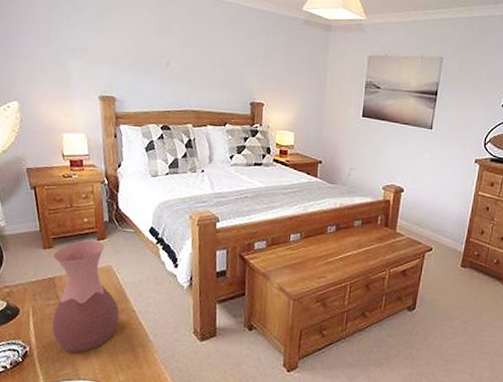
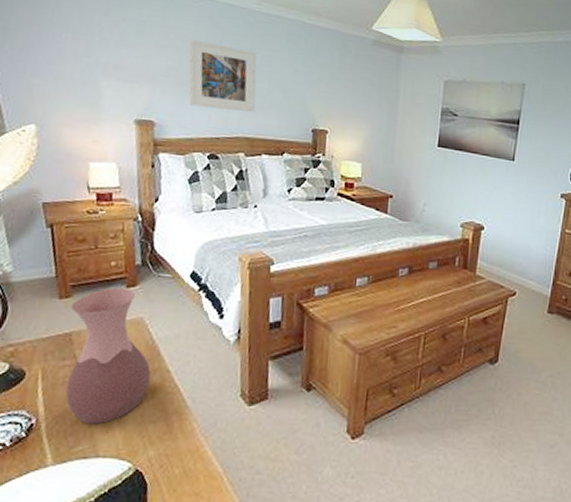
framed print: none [142,23,201,88] -> present [189,39,257,112]

